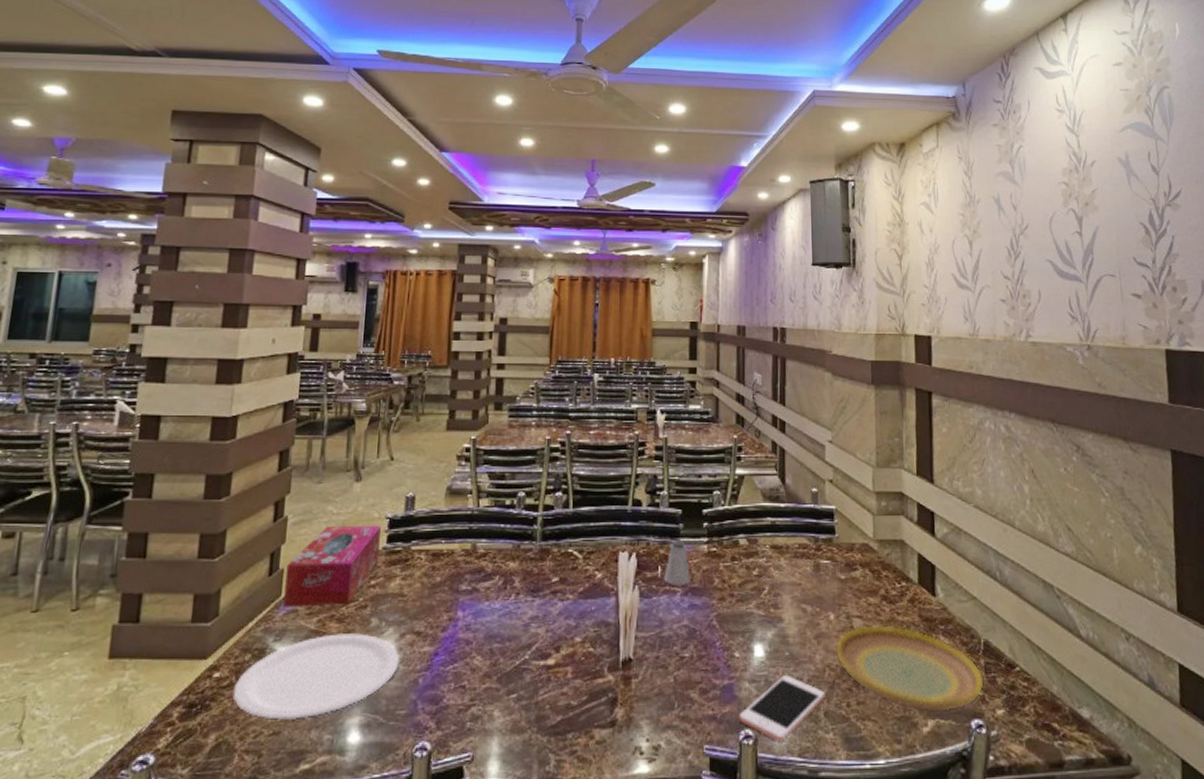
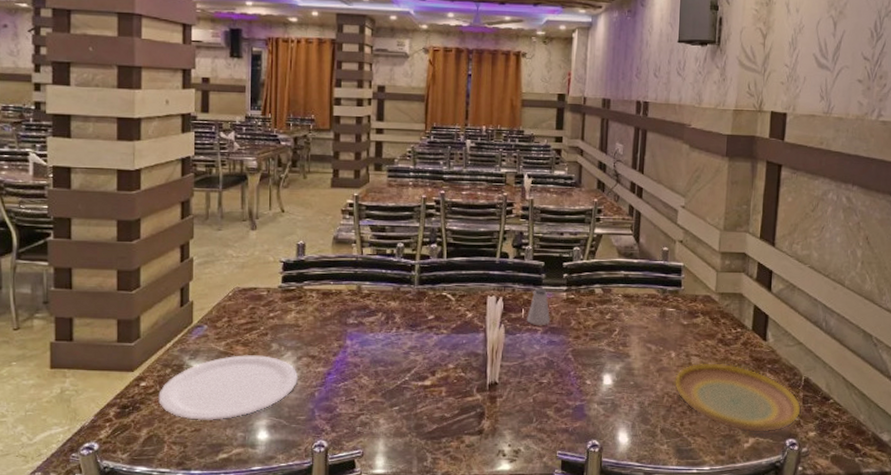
tissue box: present [283,525,382,607] -> none [195,267,277,333]
cell phone: present [739,675,825,743] -> none [587,400,663,451]

